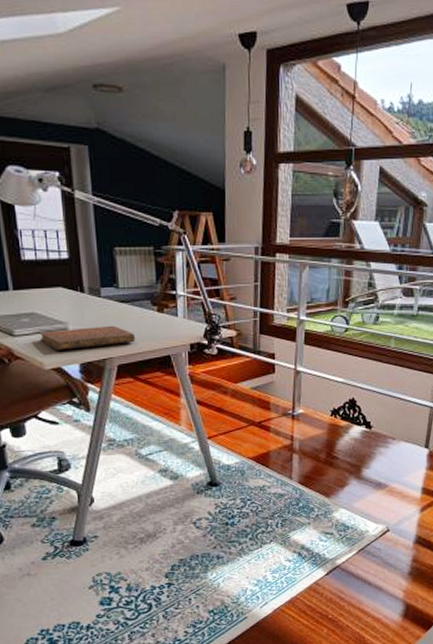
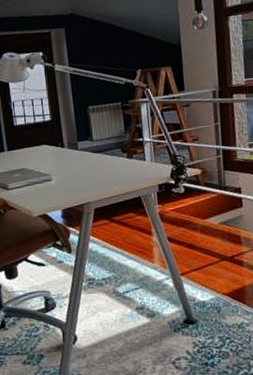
notebook: present [40,325,135,350] -> none [29,173,109,199]

